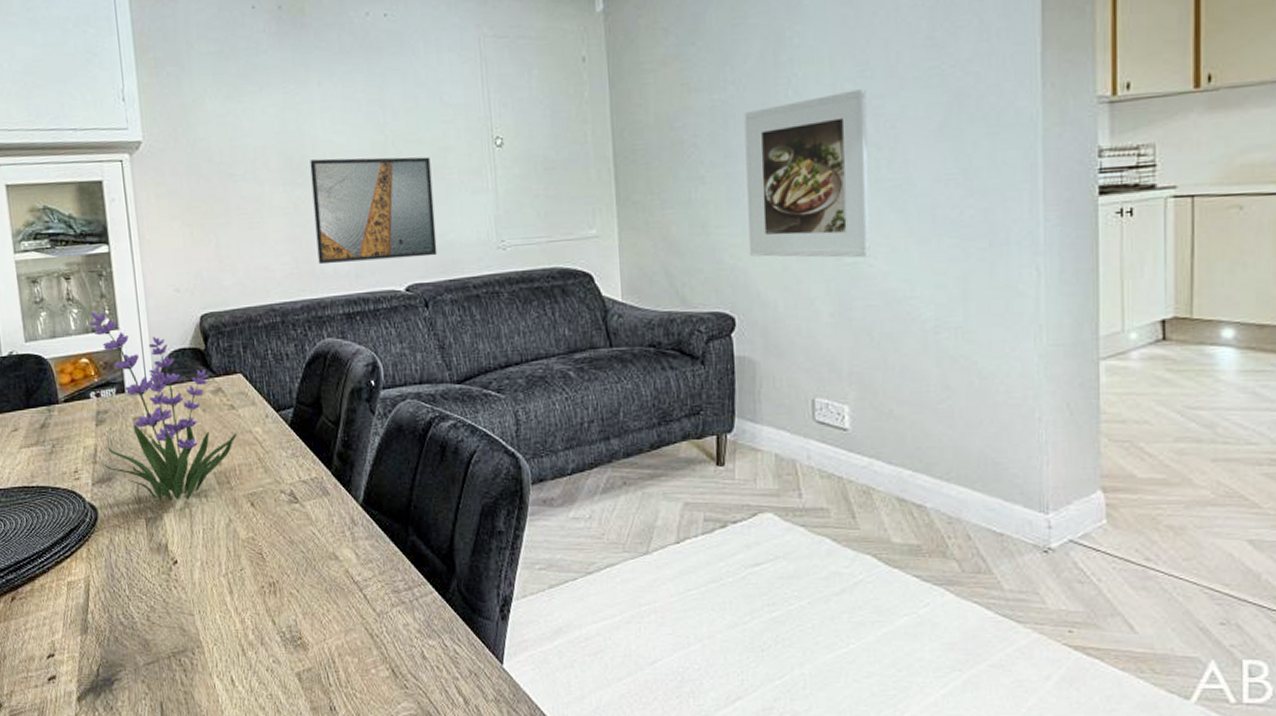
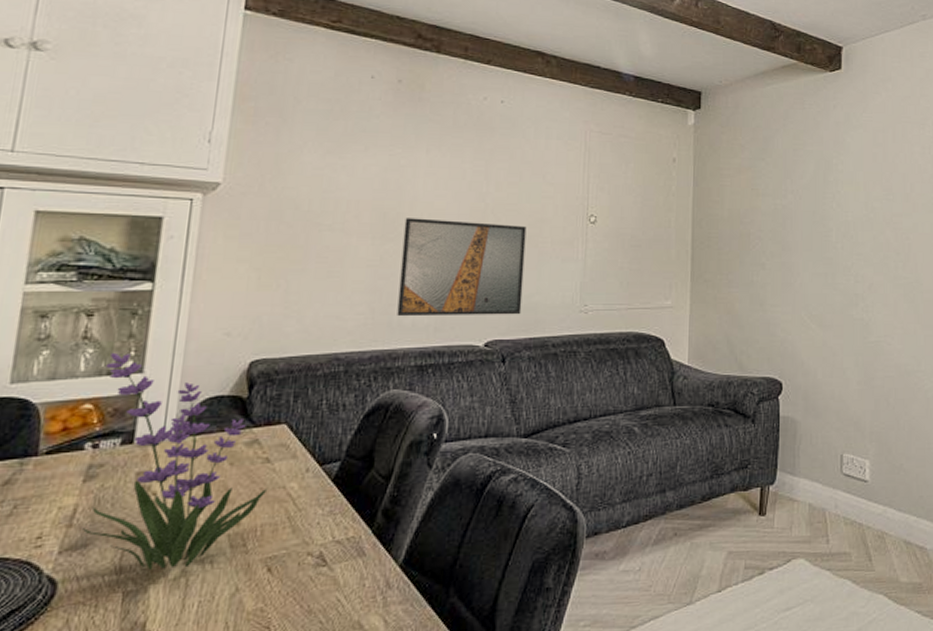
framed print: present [744,89,870,258] -> none [796,208,890,338]

